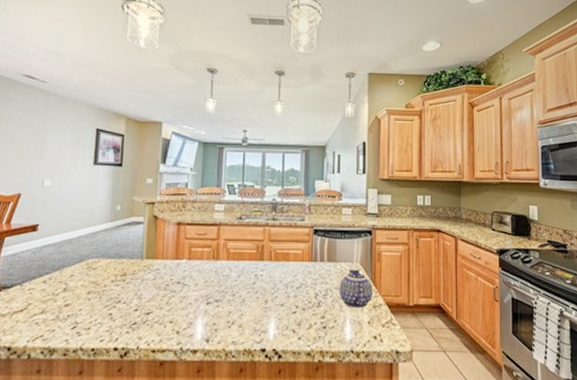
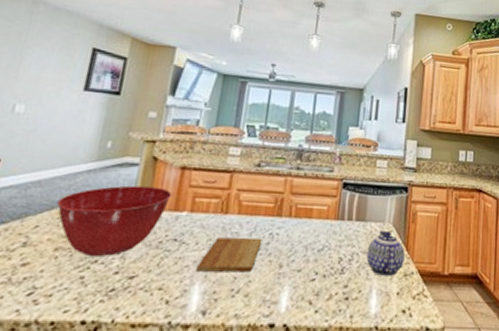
mixing bowl: none [85,240,172,297] -> present [56,185,172,256]
cutting board: none [198,279,249,308] -> present [197,237,262,273]

